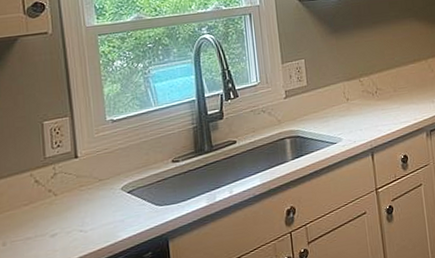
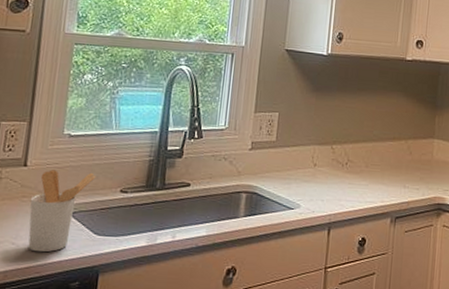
utensil holder: none [88,150,146,234] -> present [28,169,96,253]

